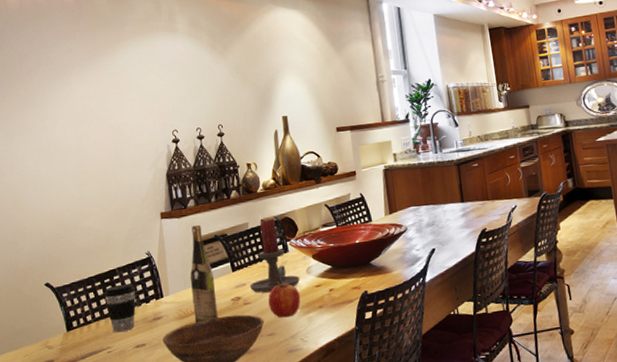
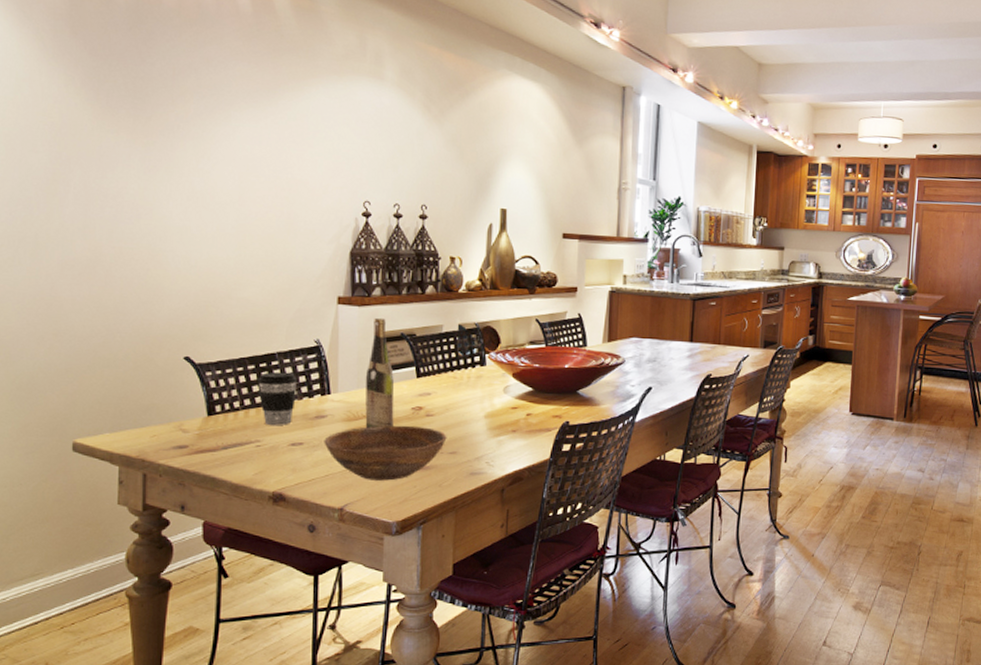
candle holder: present [249,218,300,293] -> none [434,324,495,407]
apple: present [268,282,301,318] -> none [455,397,493,437]

